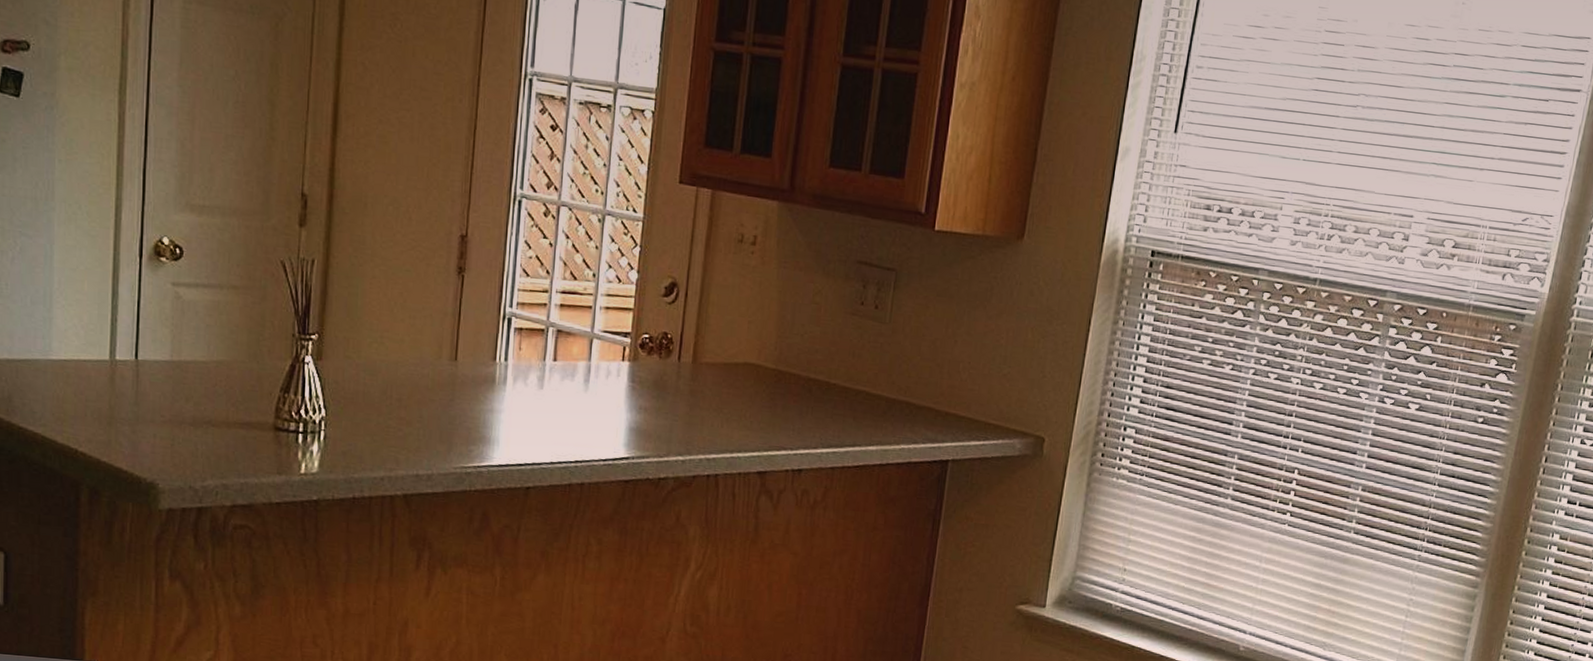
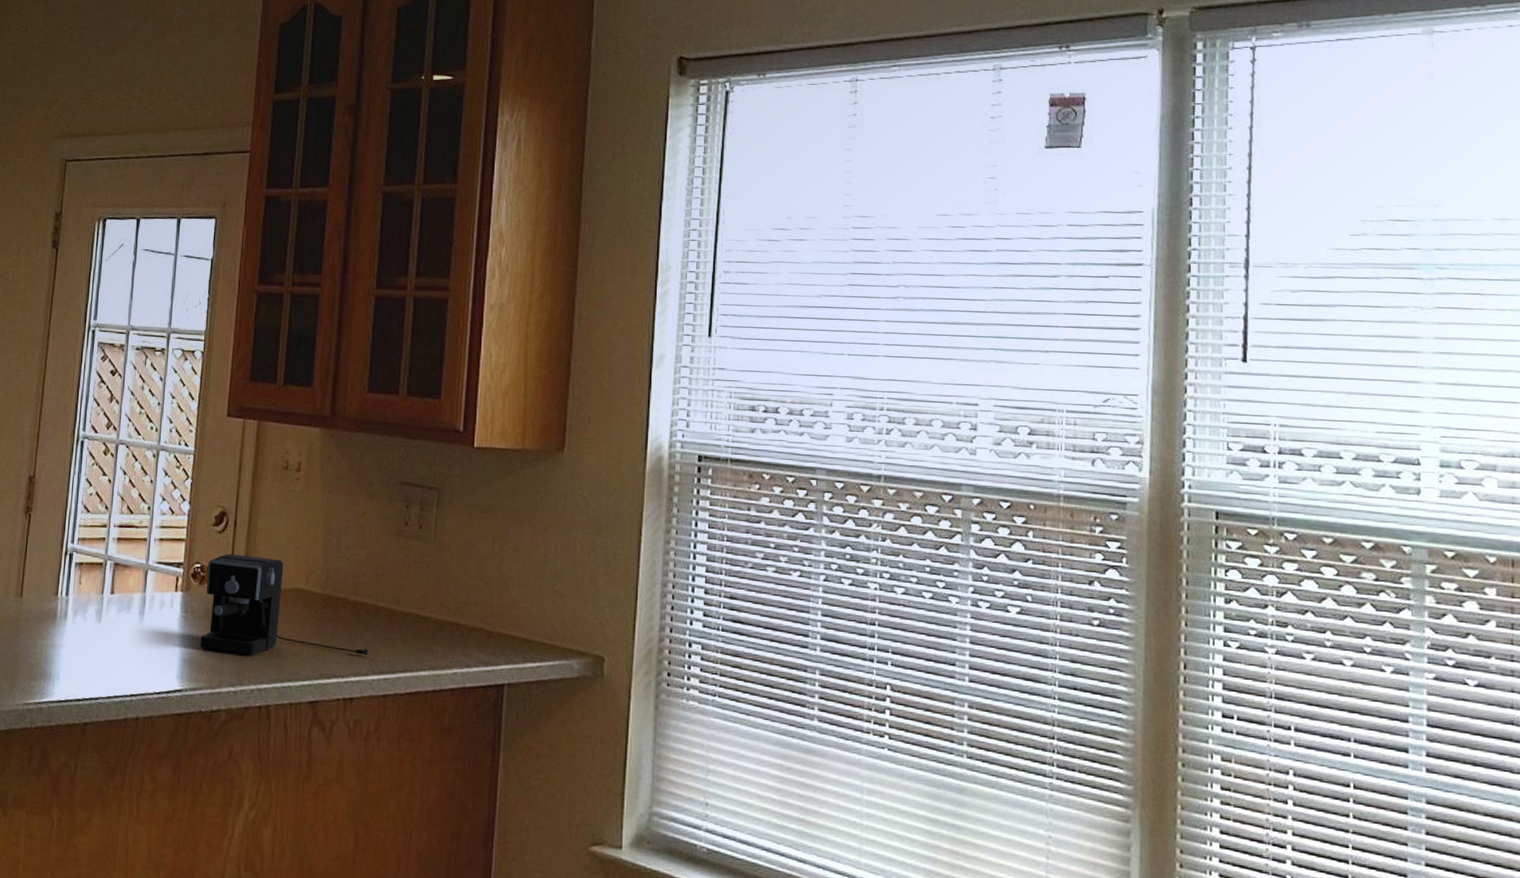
coffee maker: none [647,325,819,430] -> present [200,553,369,656]

